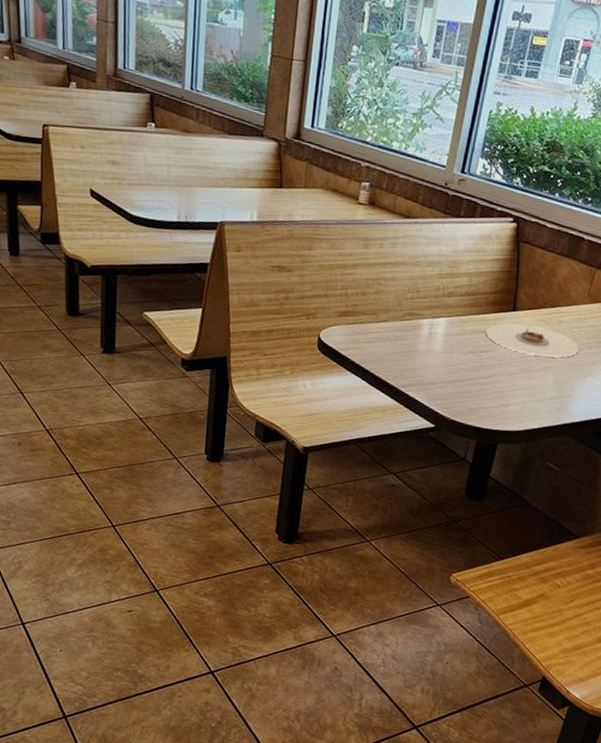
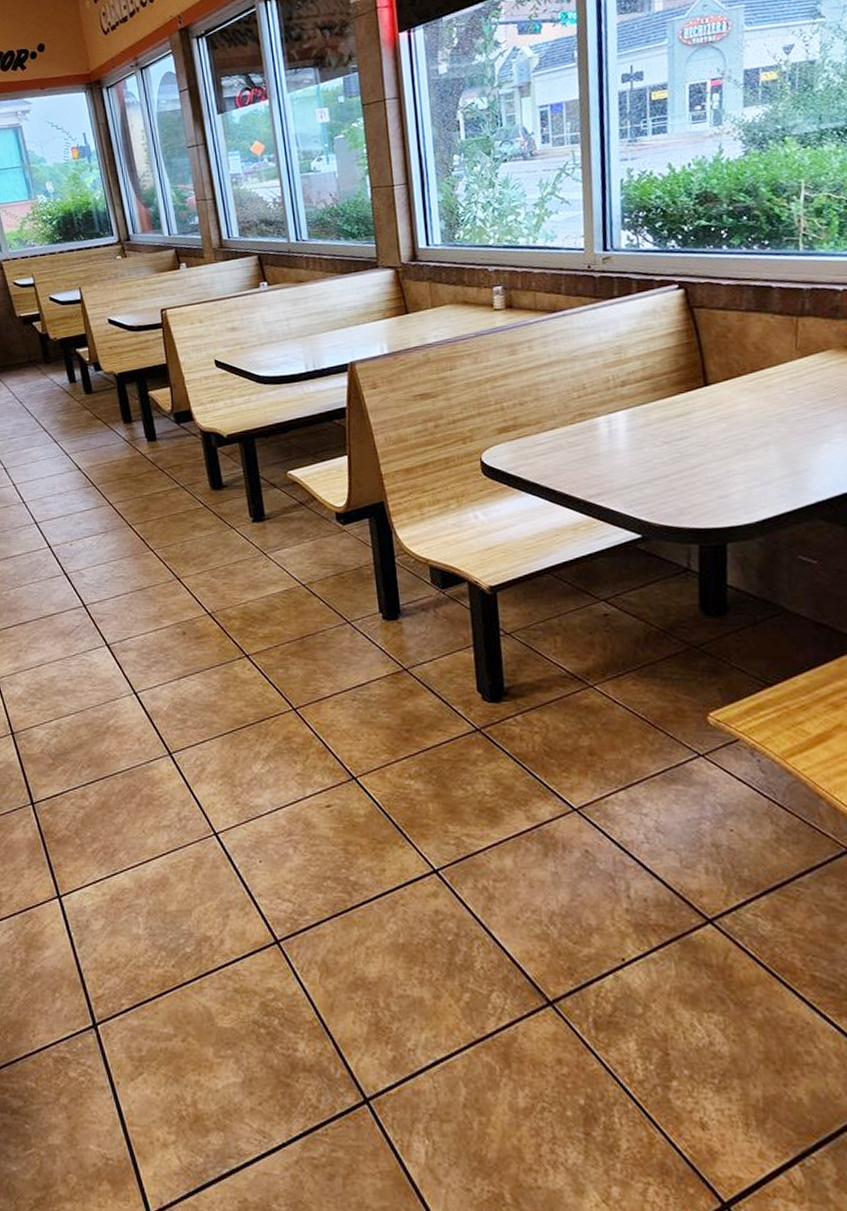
plate: present [486,322,579,358] -> none [677,397,802,432]

